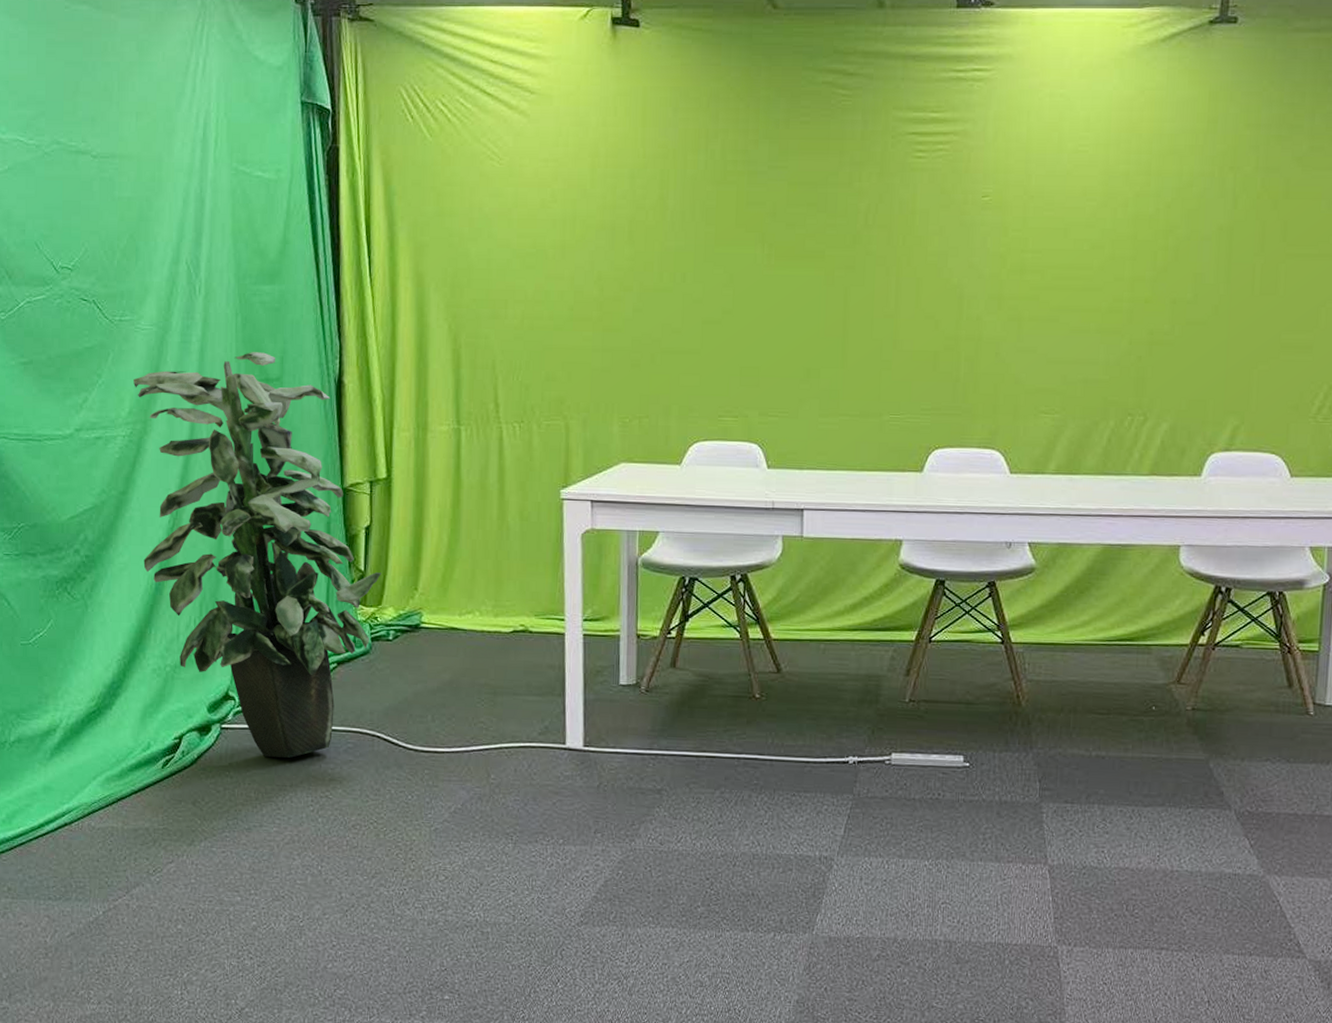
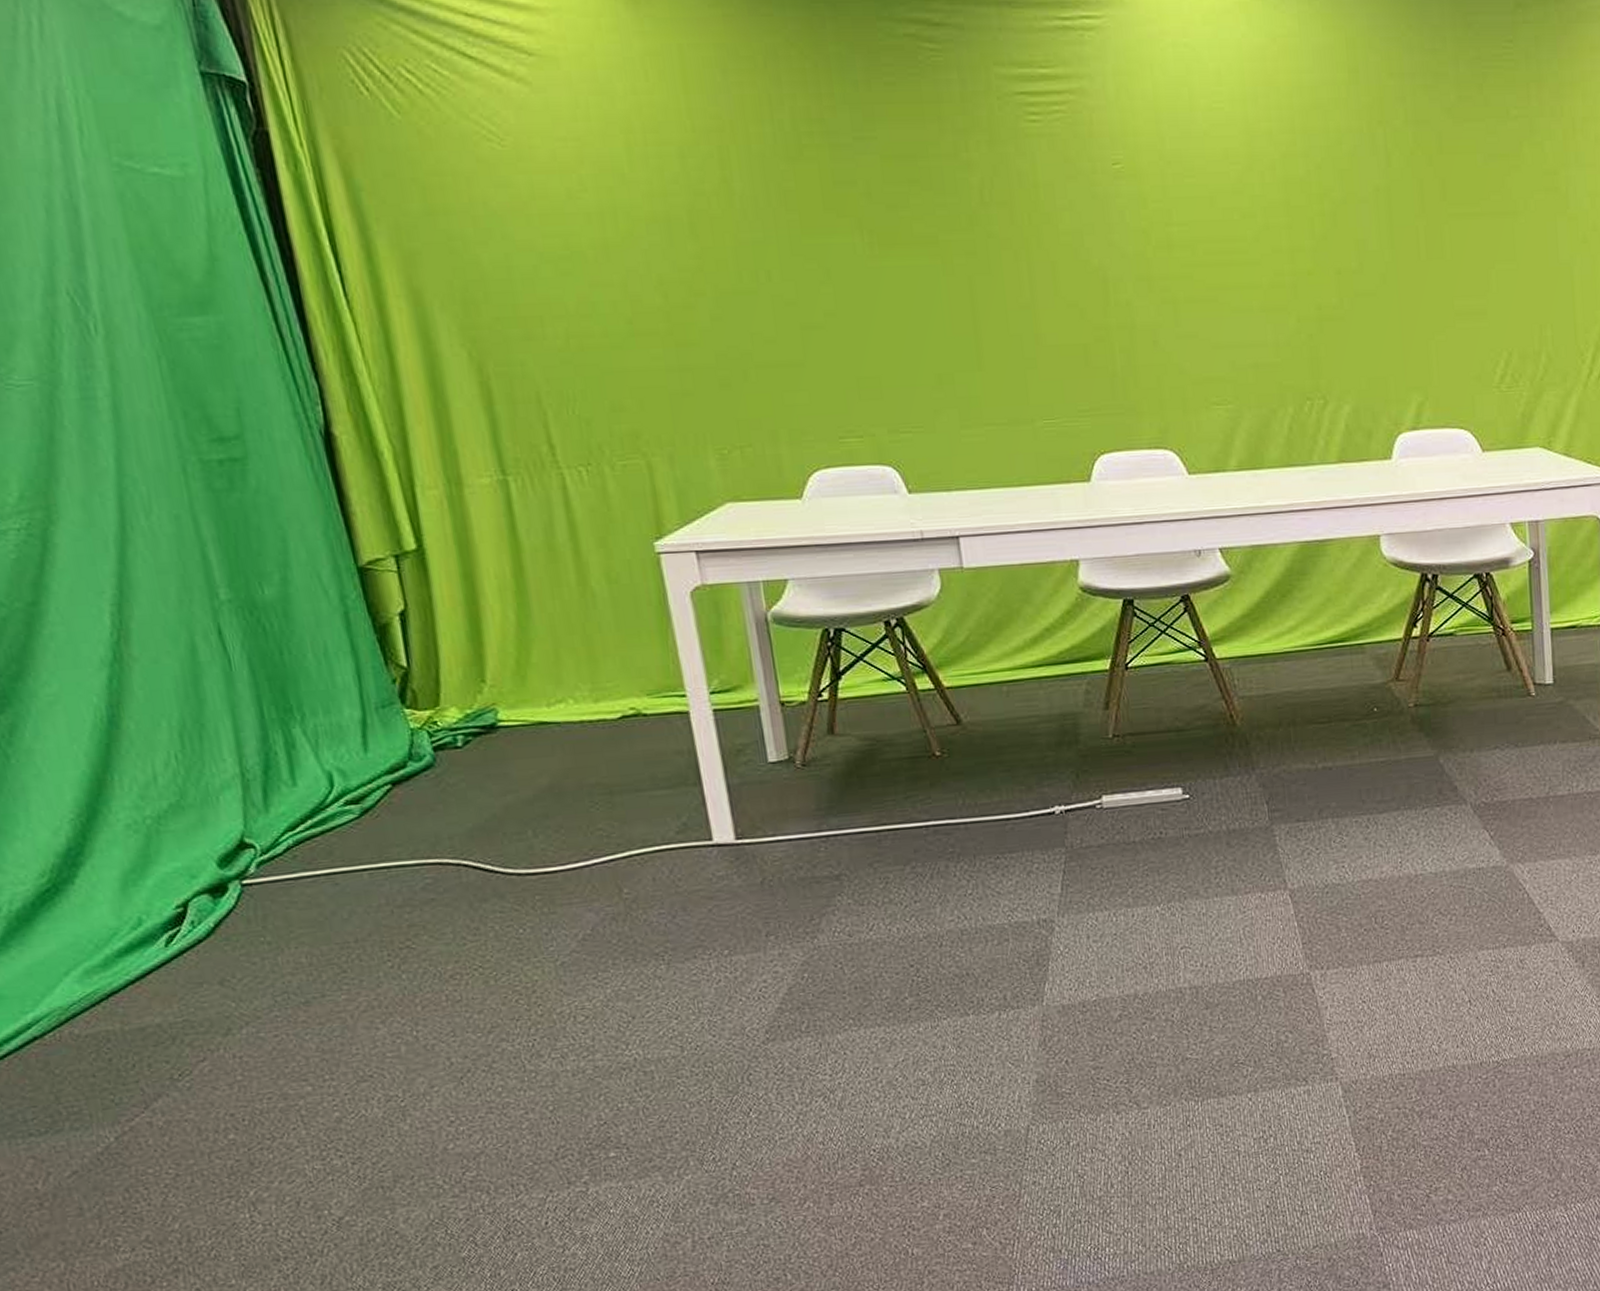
indoor plant: present [133,352,381,758] -> none [17,404,432,911]

